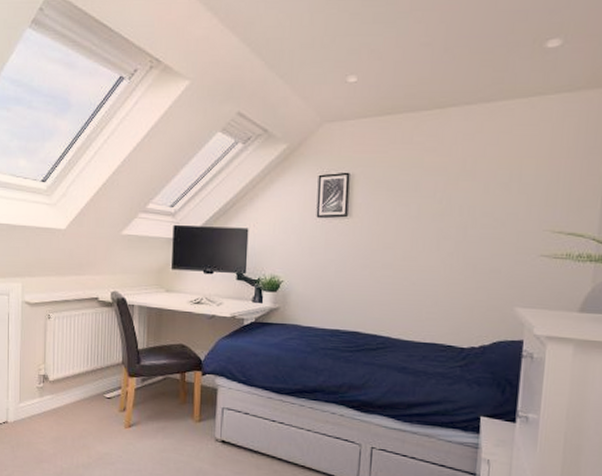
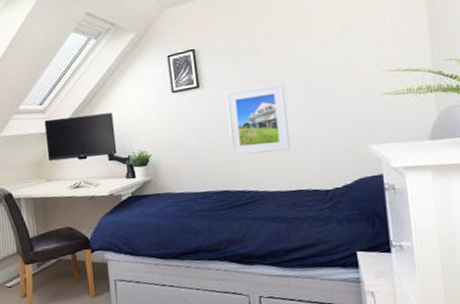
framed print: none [369,225,439,300] -> present [225,83,291,156]

